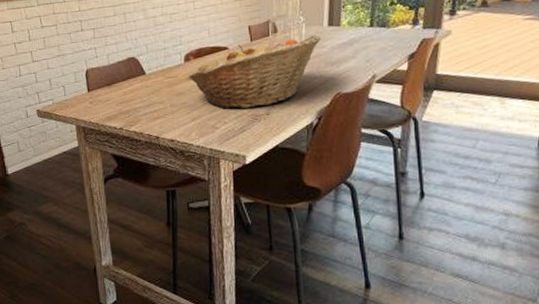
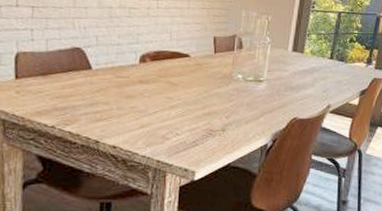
fruit basket: present [187,35,320,109] -> none [141,54,284,122]

